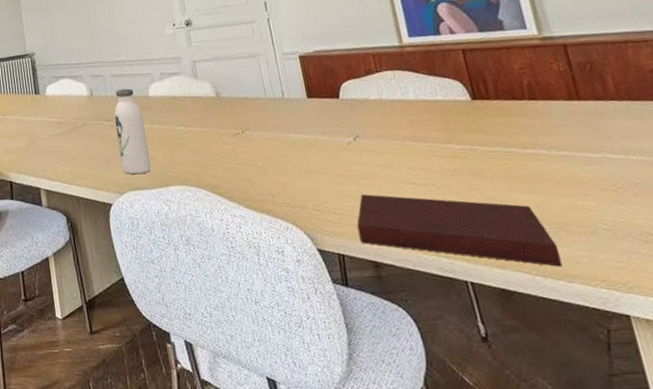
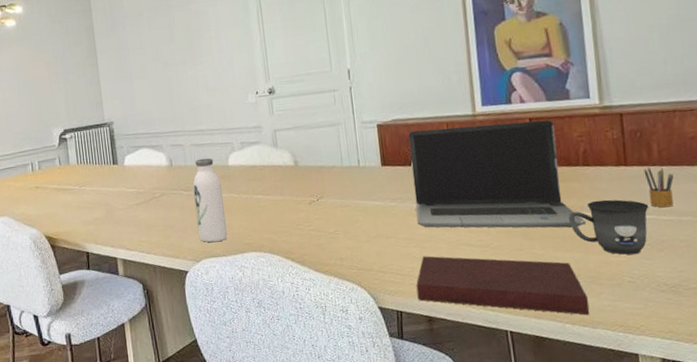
laptop computer: none [333,51,543,167] -> present [408,120,586,228]
mug: none [520,136,618,199] -> present [568,199,649,255]
pencil box: none [600,101,643,146] -> present [643,167,674,208]

